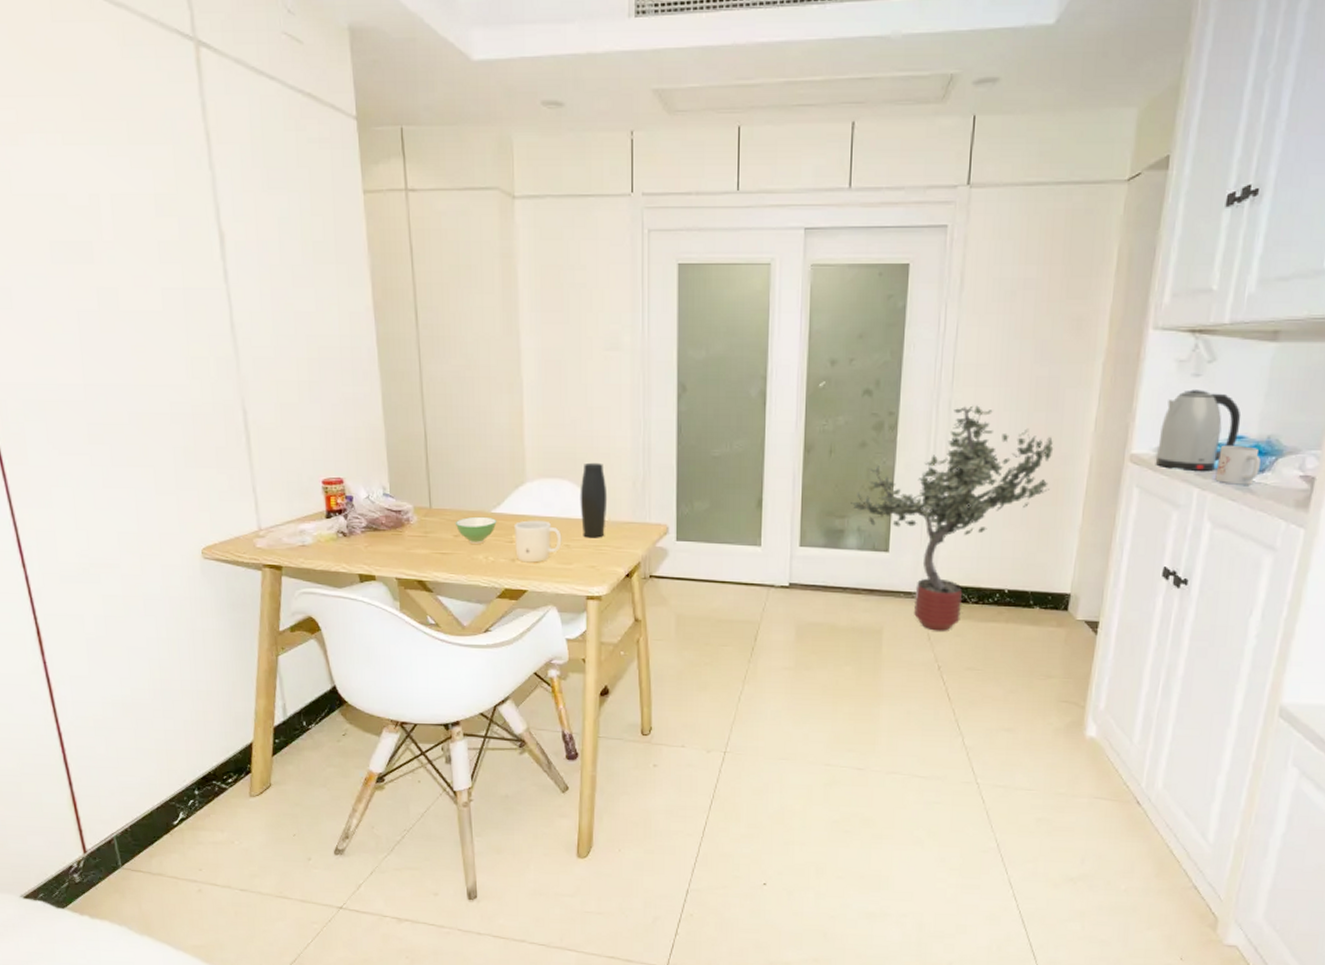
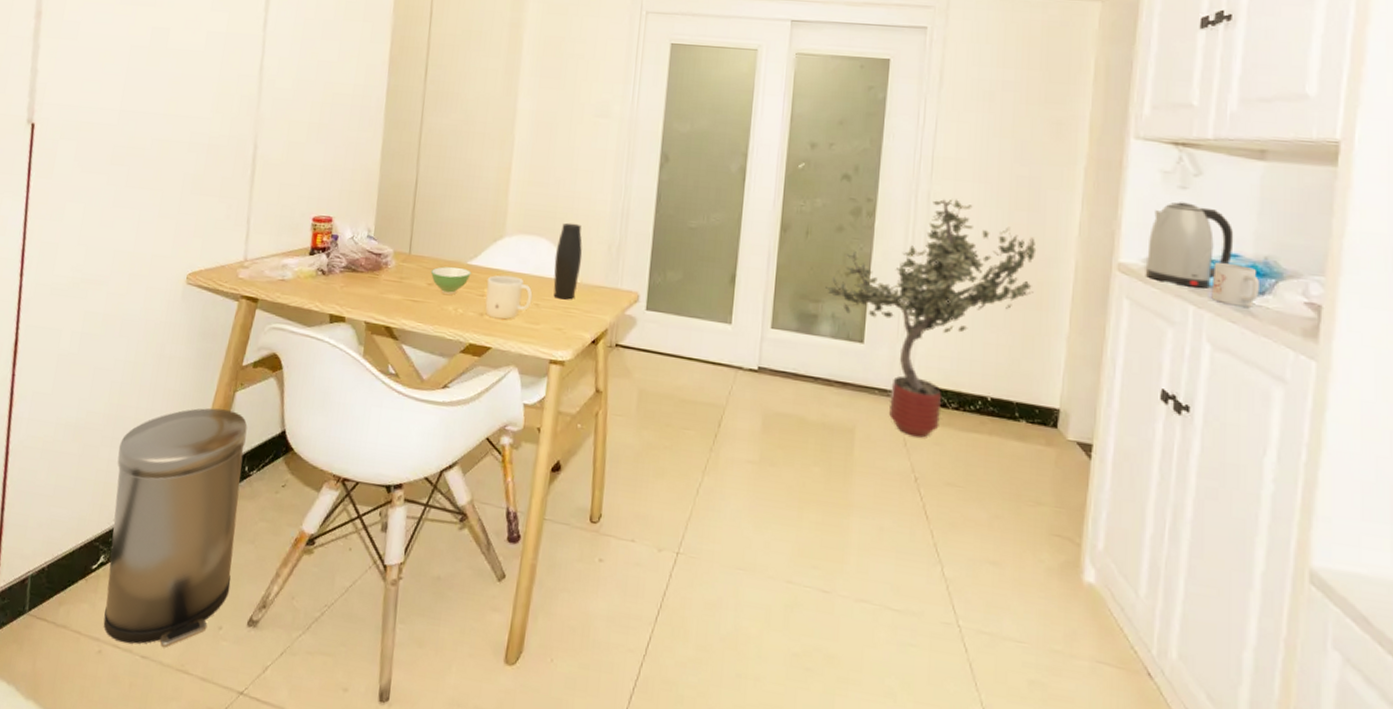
pedal bin: none [171,673,311,881] -> present [103,408,248,648]

